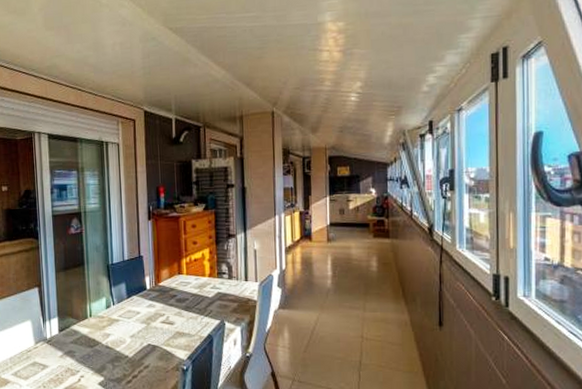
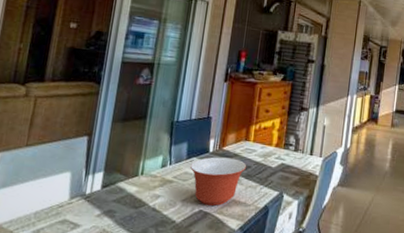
mixing bowl: none [131,293,185,339] -> present [189,157,247,206]

